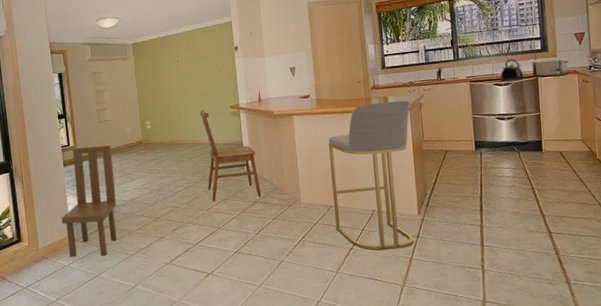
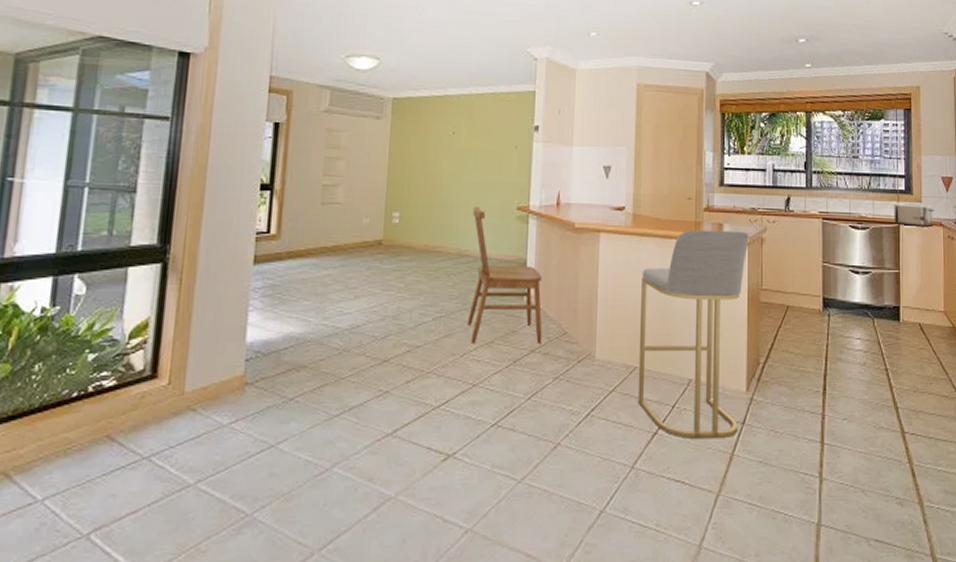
dining chair: present [61,145,117,257] -> none [231,237,335,413]
kettle: present [500,58,524,82] -> none [858,197,884,226]

